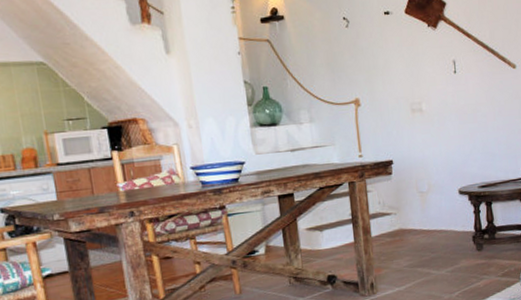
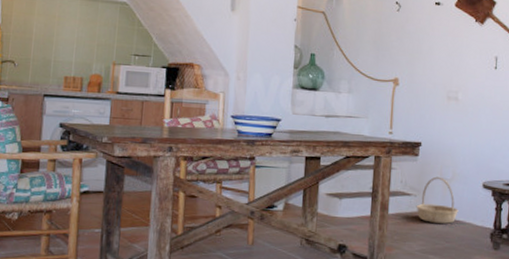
basket: none [397,191,439,238] -> present [416,176,459,224]

